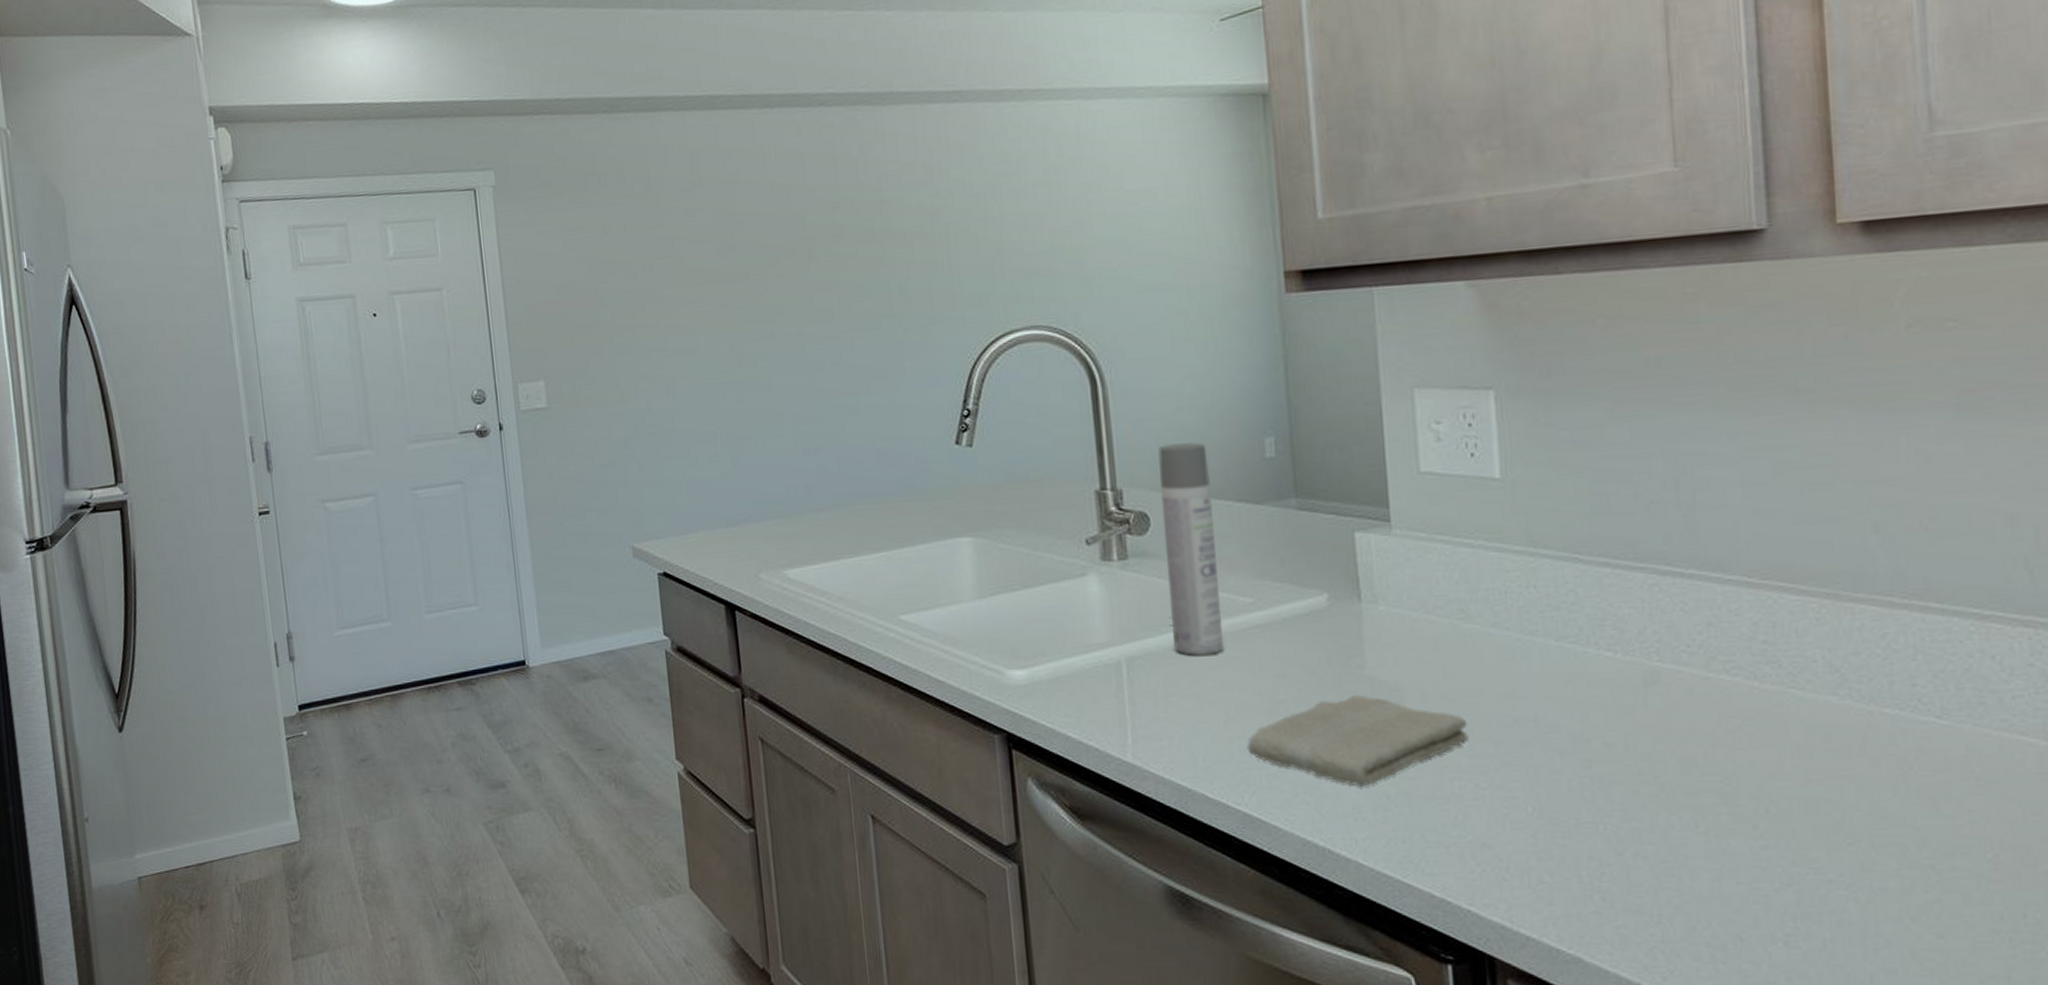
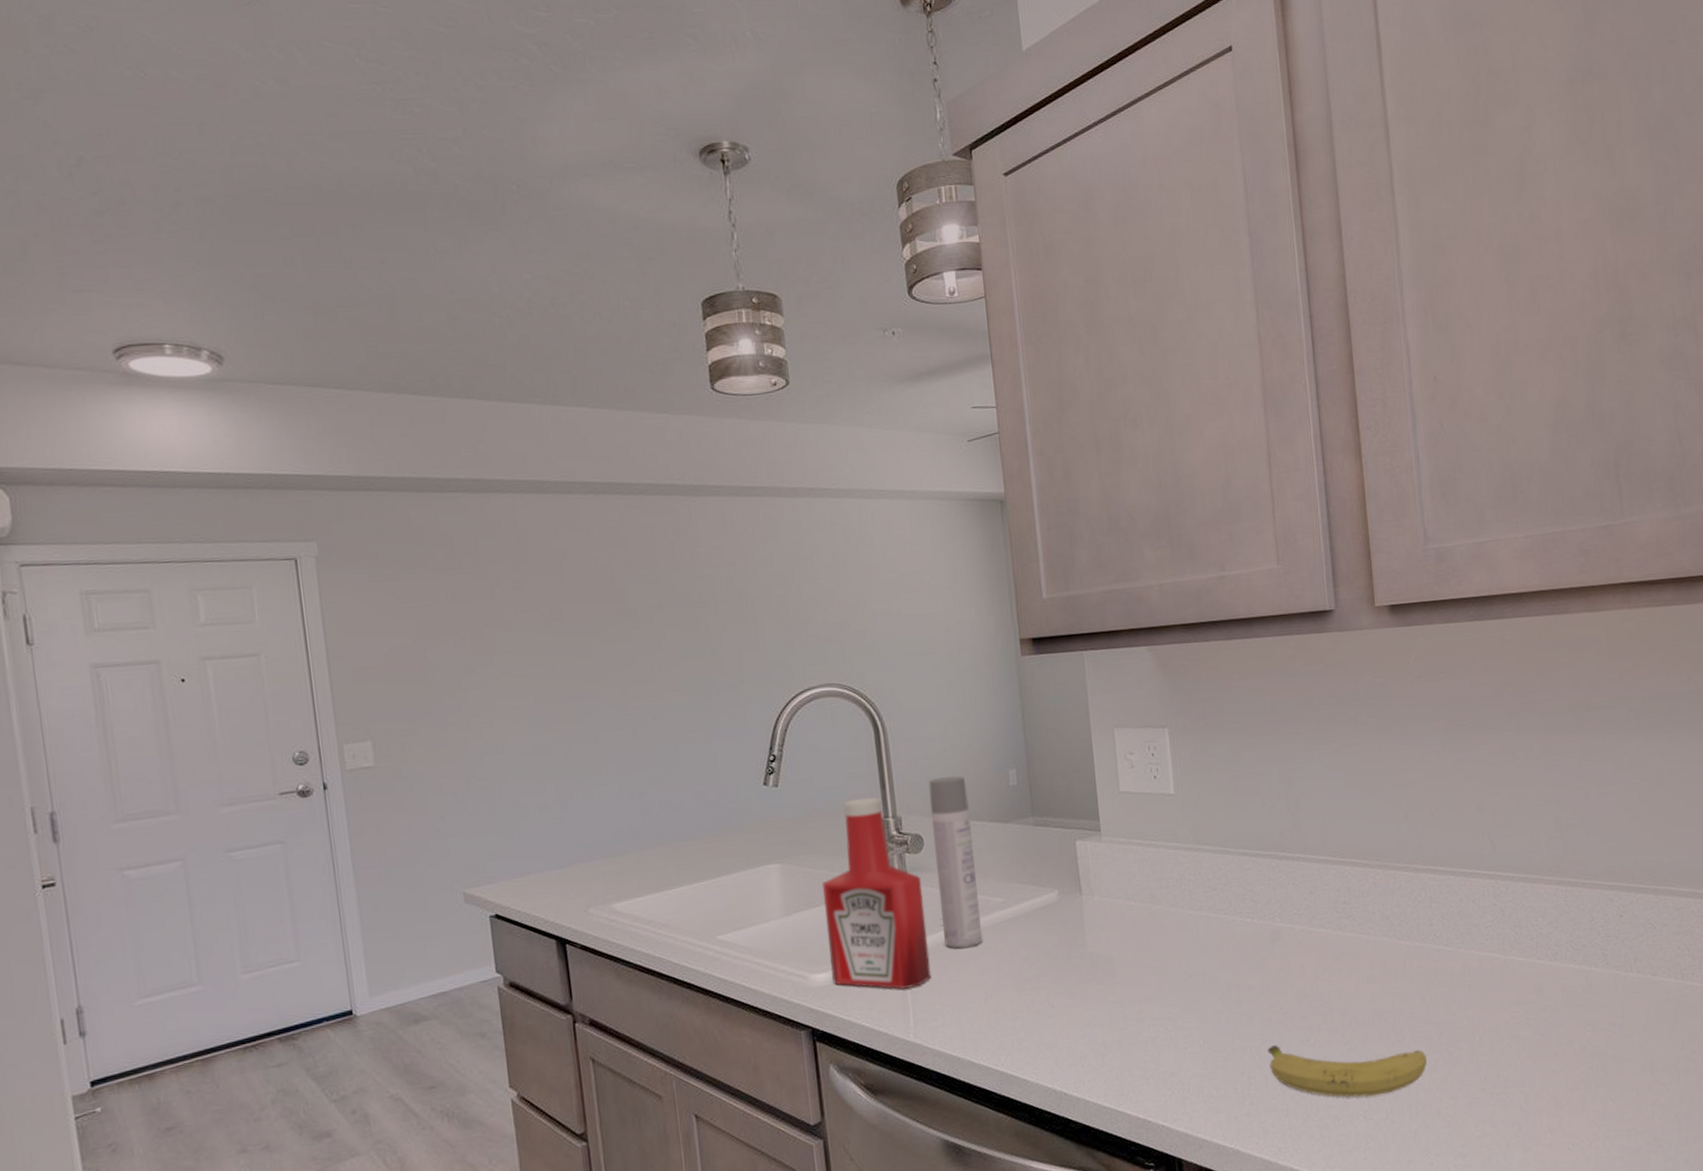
ketchup bottle: none [1022,464,1156,698] -> present [821,797,932,989]
washcloth: present [1246,695,1469,787] -> none [1001,967,1159,1040]
fruit: none [1631,826,1898,916] -> present [1267,1045,1428,1098]

